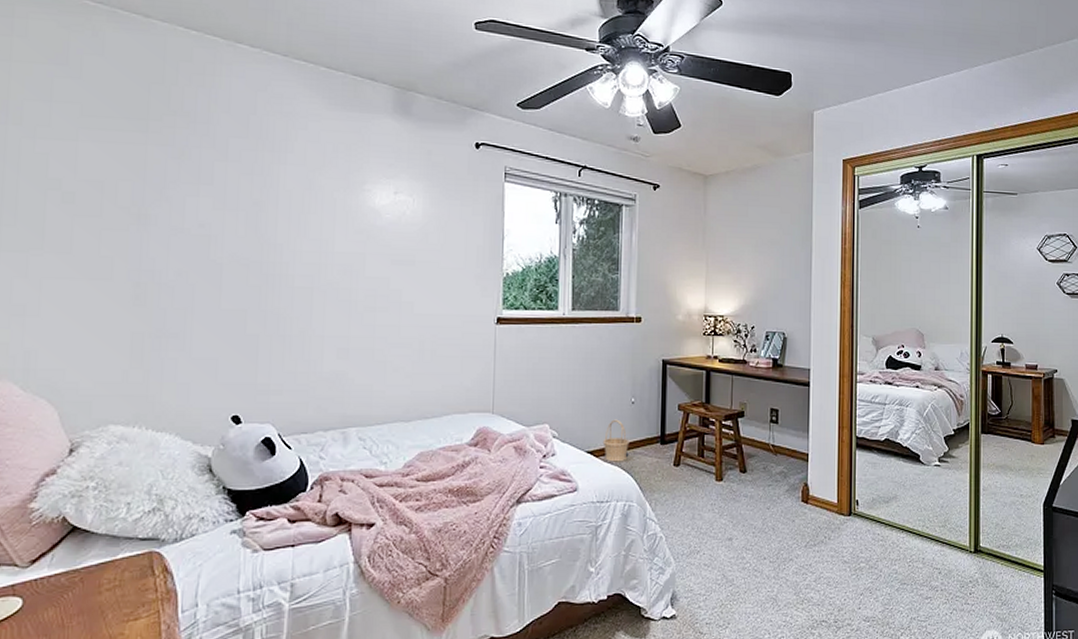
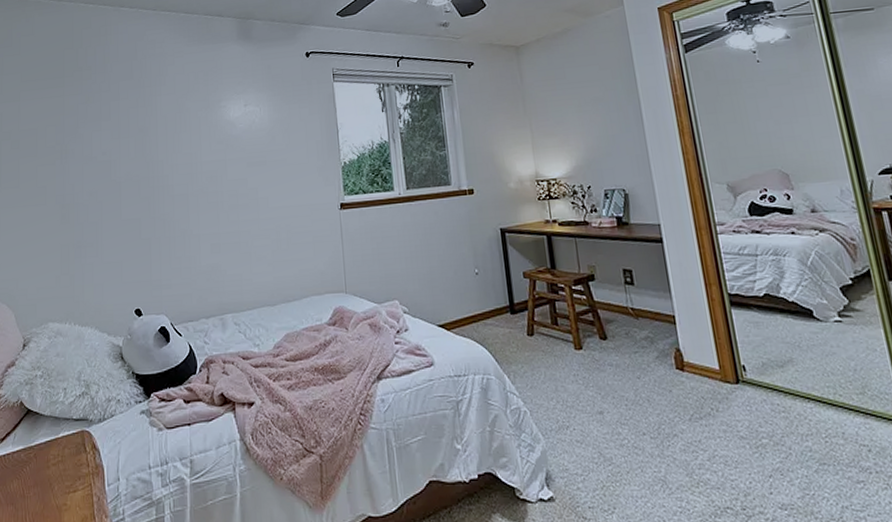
basket: present [602,419,630,462] -> none [452,291,479,335]

